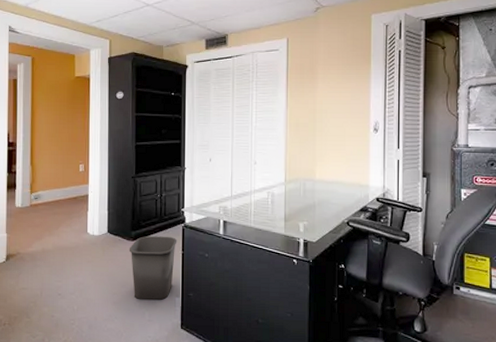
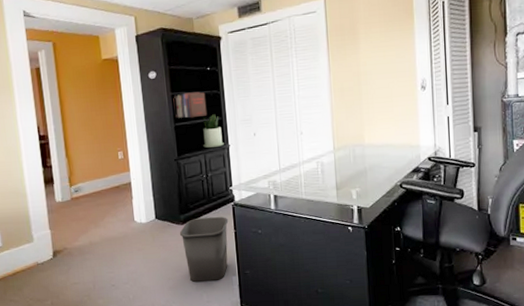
books: none [137,114,168,139] -> present [173,92,207,118]
planter: none [159,137,182,170] -> present [202,114,225,149]

